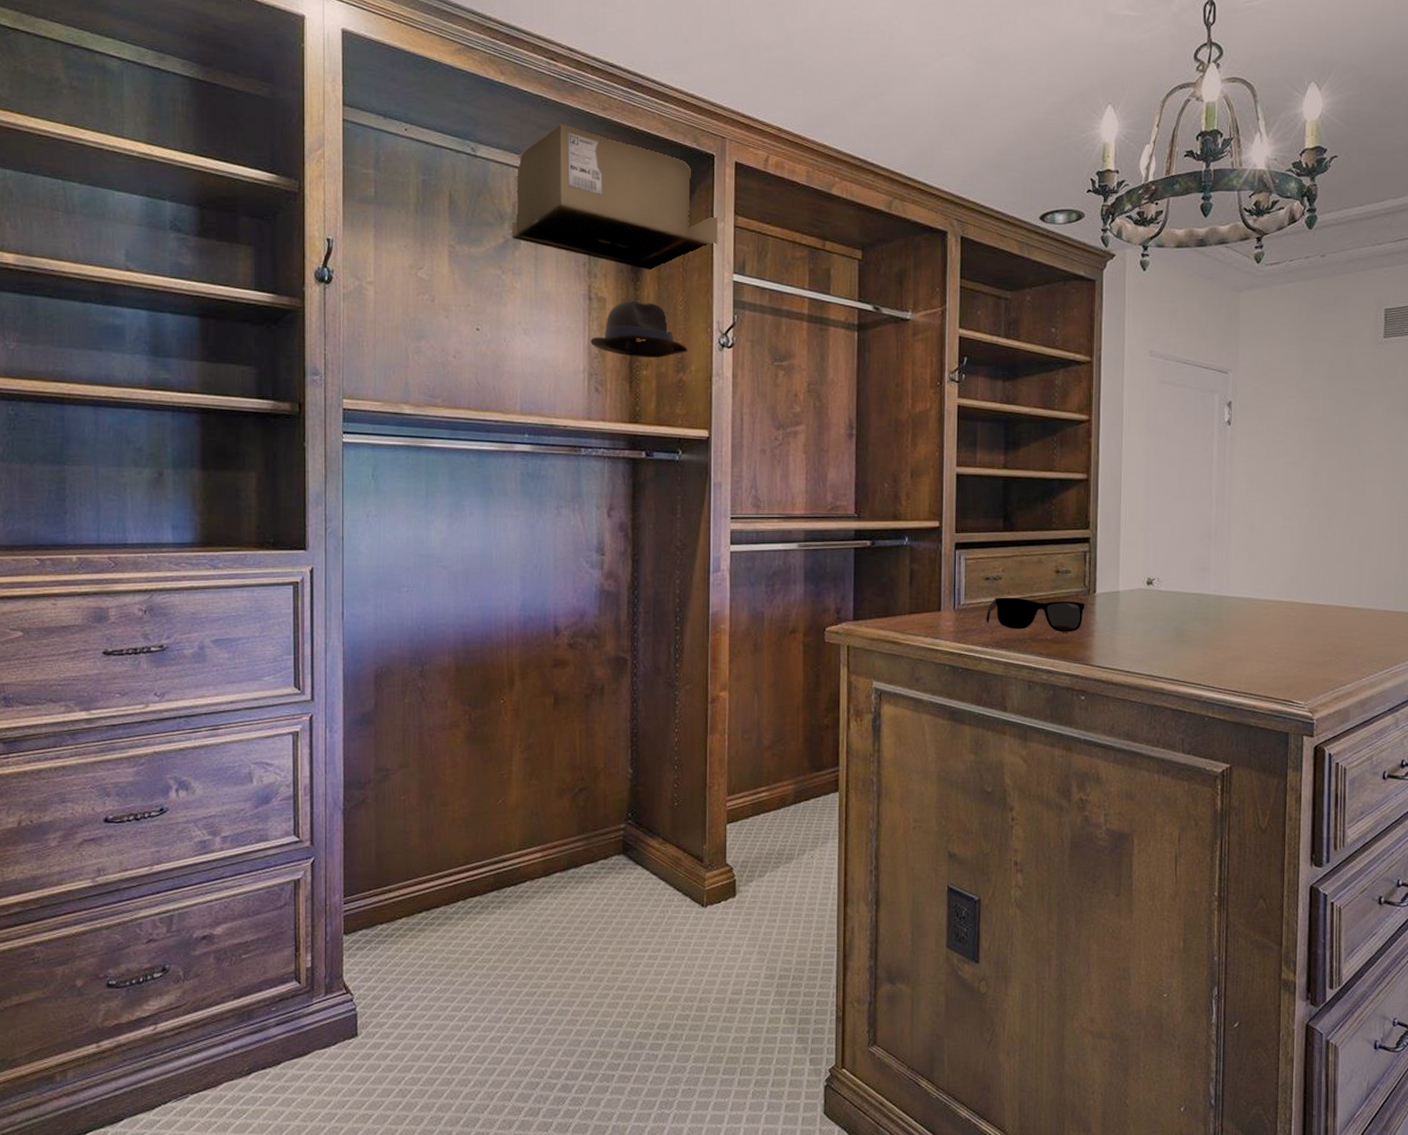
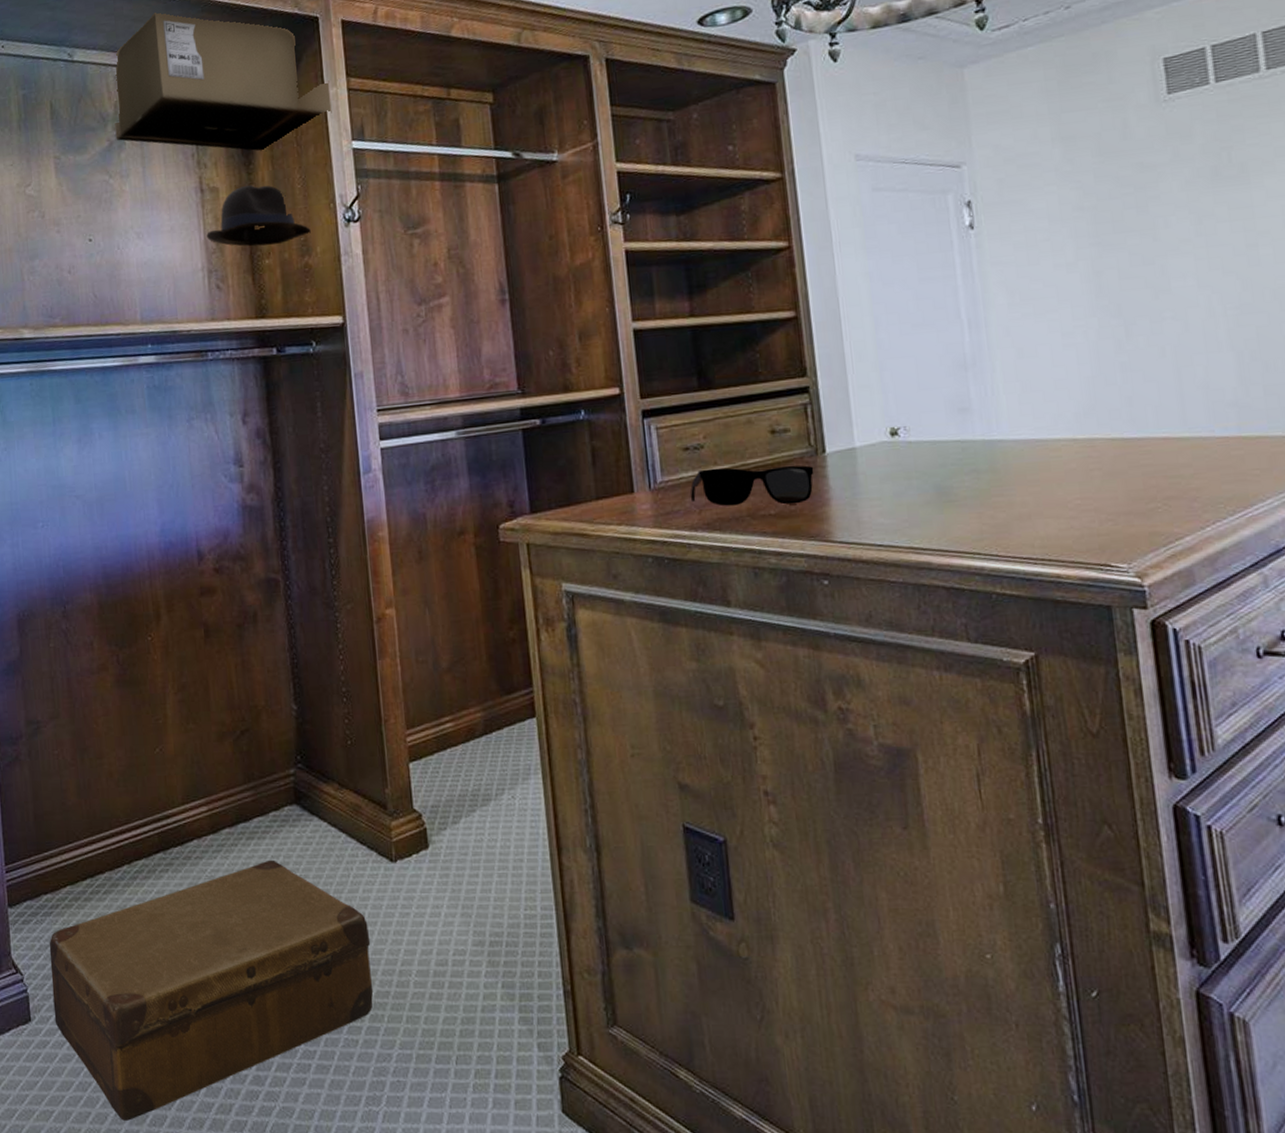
suitcase: none [380,901,677,1122] -> present [49,859,374,1121]

